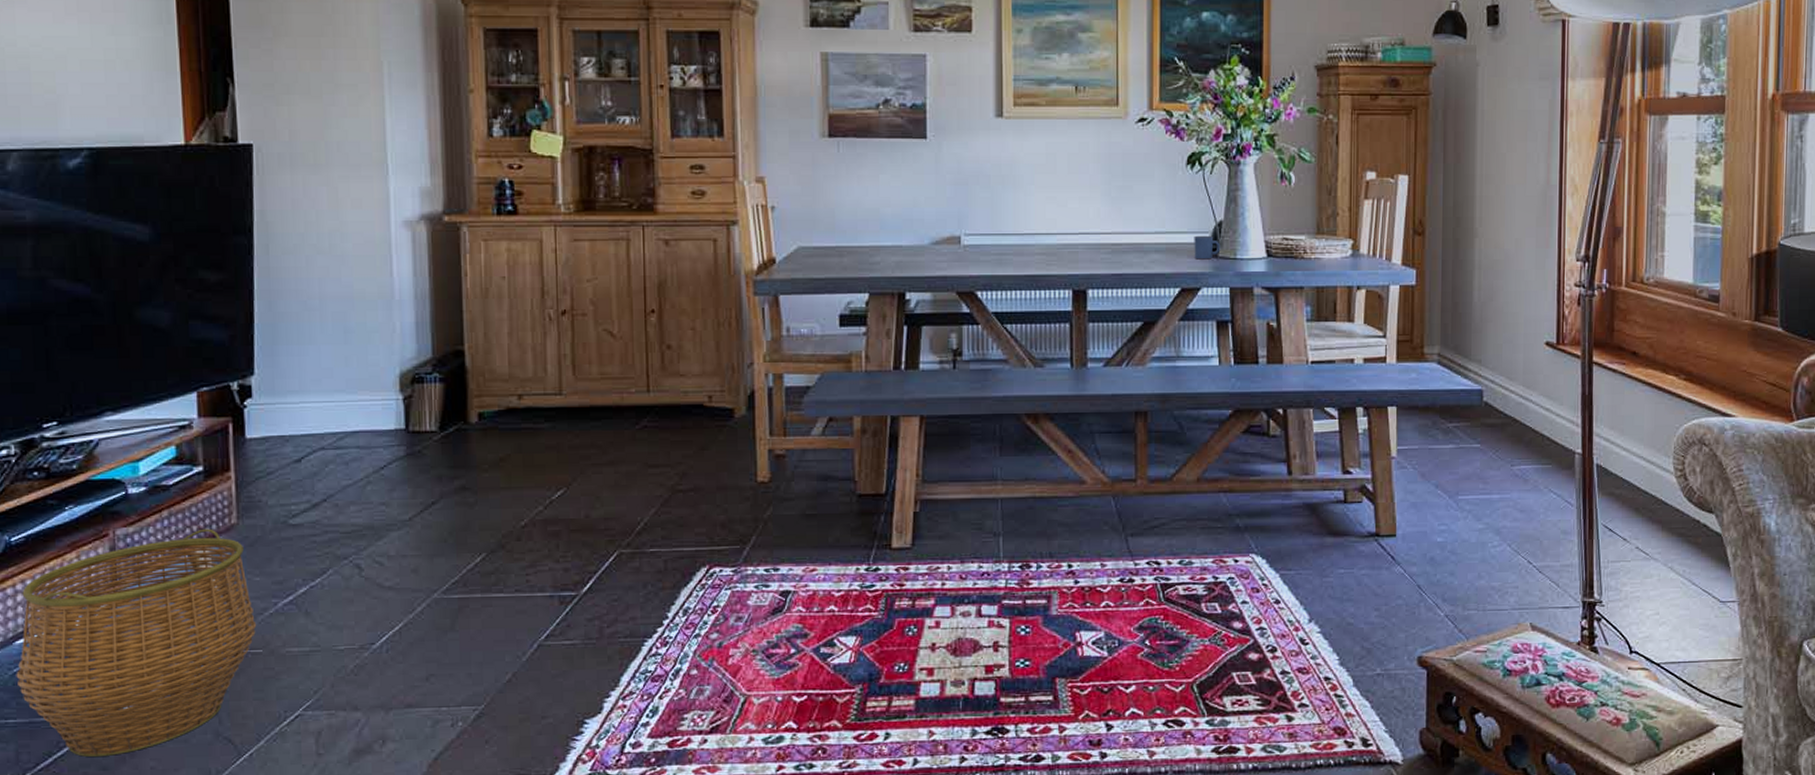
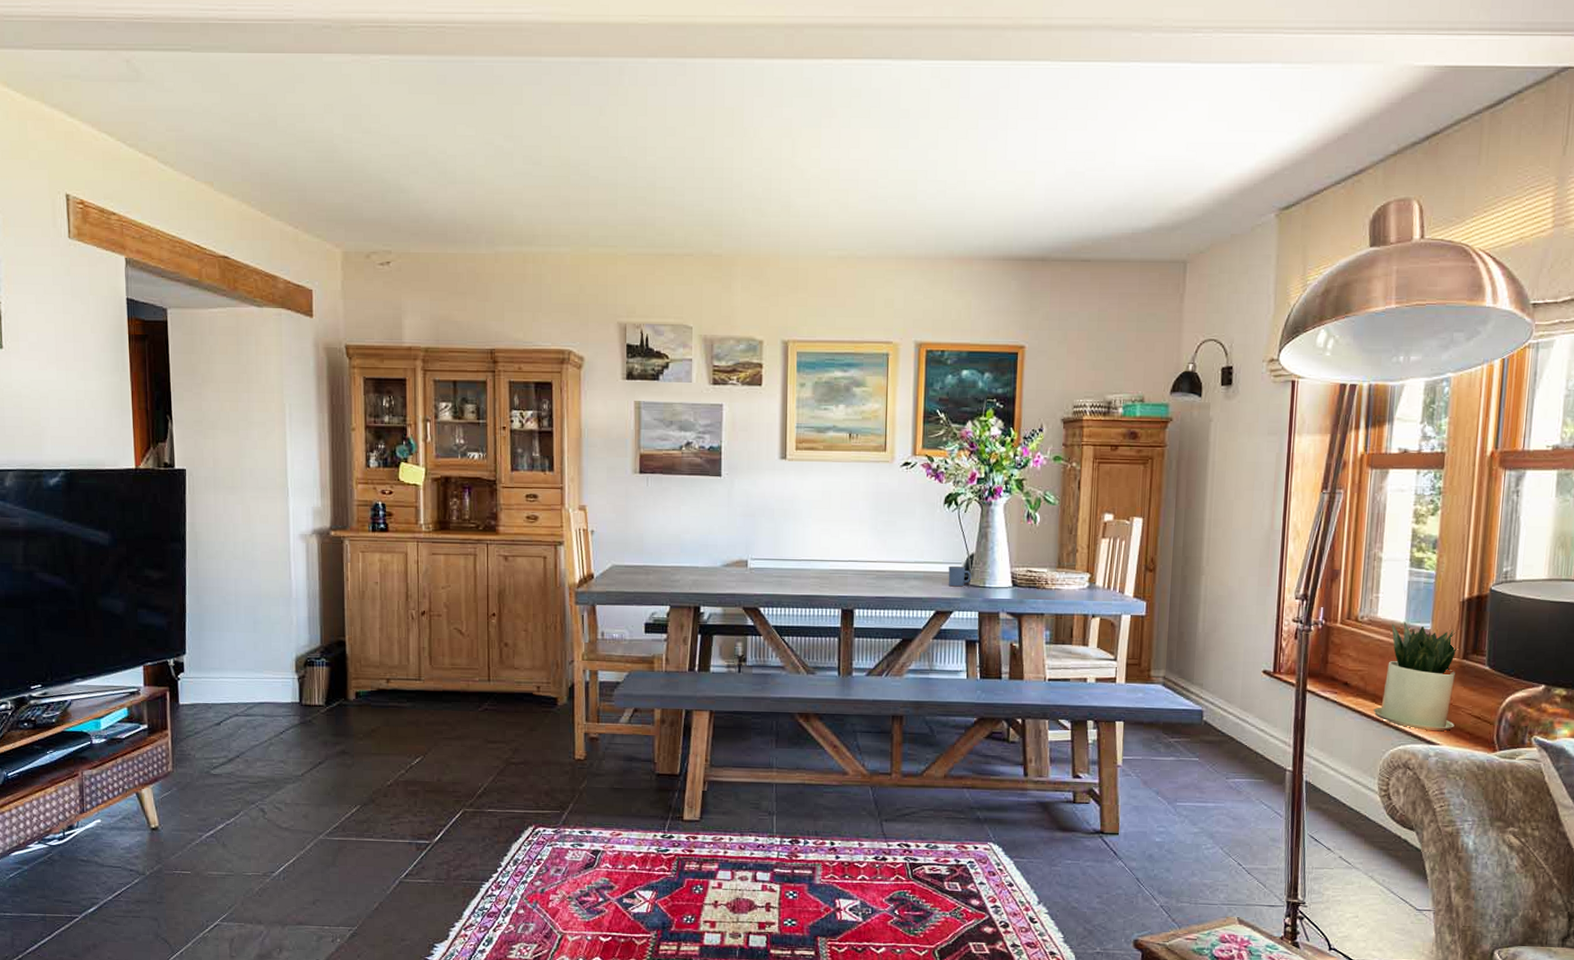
basket: present [16,528,257,758] -> none [11,774,187,947]
planter: none [1664,282,1750,402] -> present [1373,621,1457,732]

